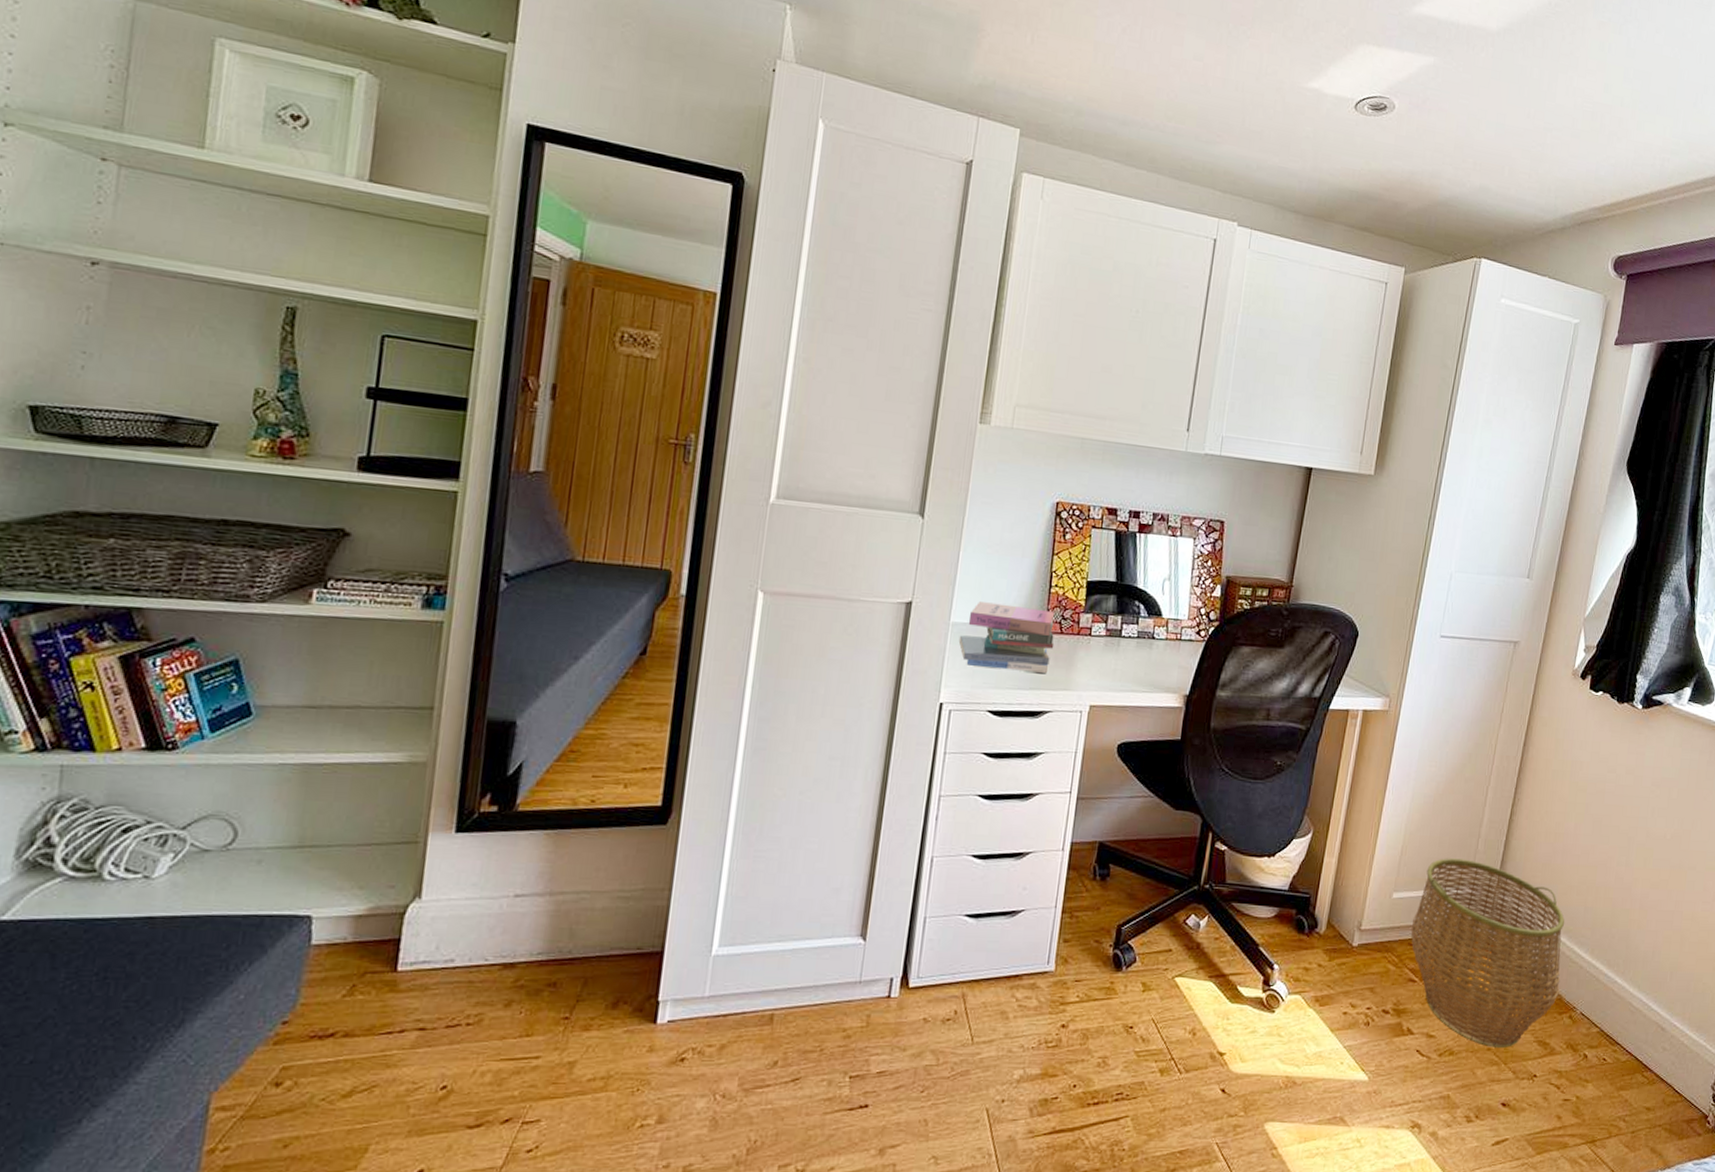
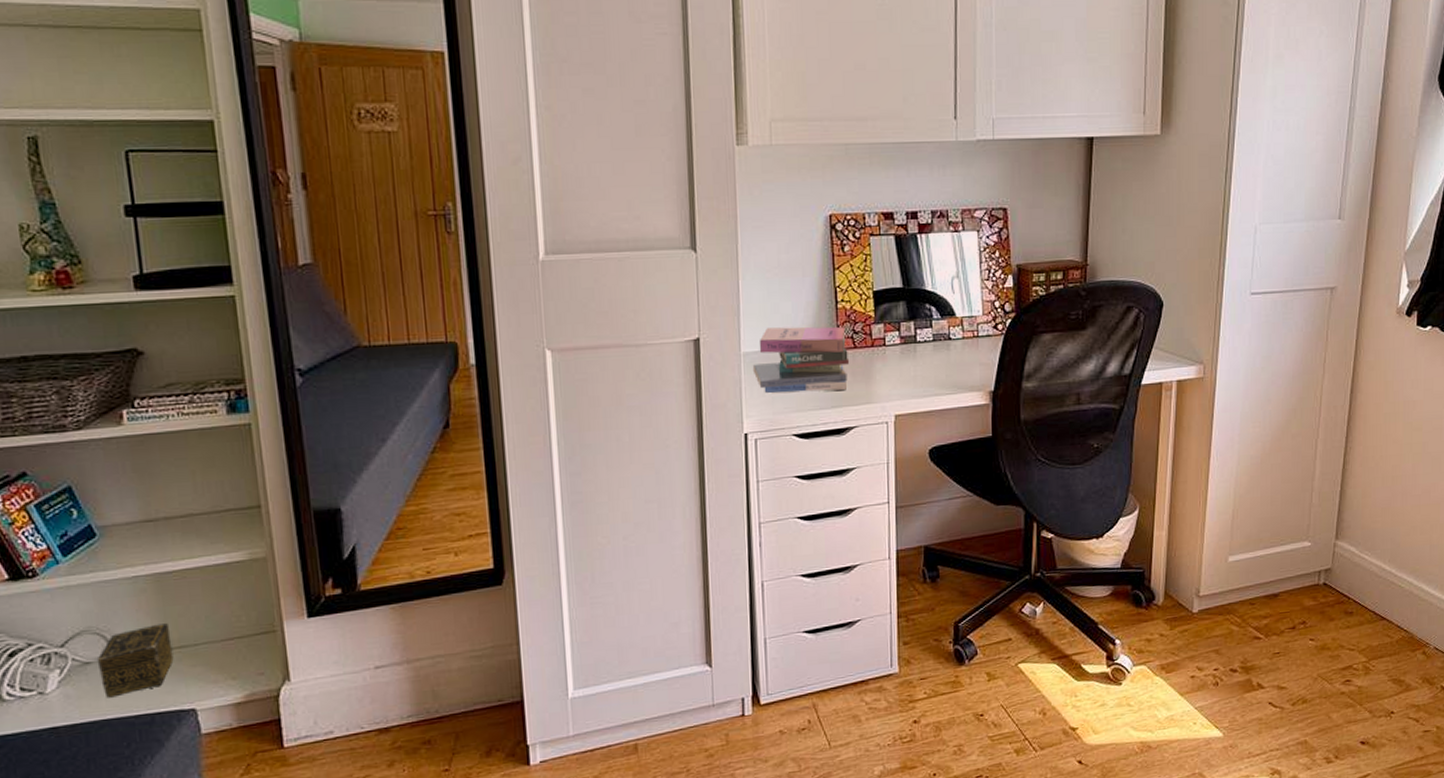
decorative box: none [216,818,305,892] -> present [97,623,174,698]
basket: present [1411,858,1565,1047] -> none [1251,514,1411,691]

